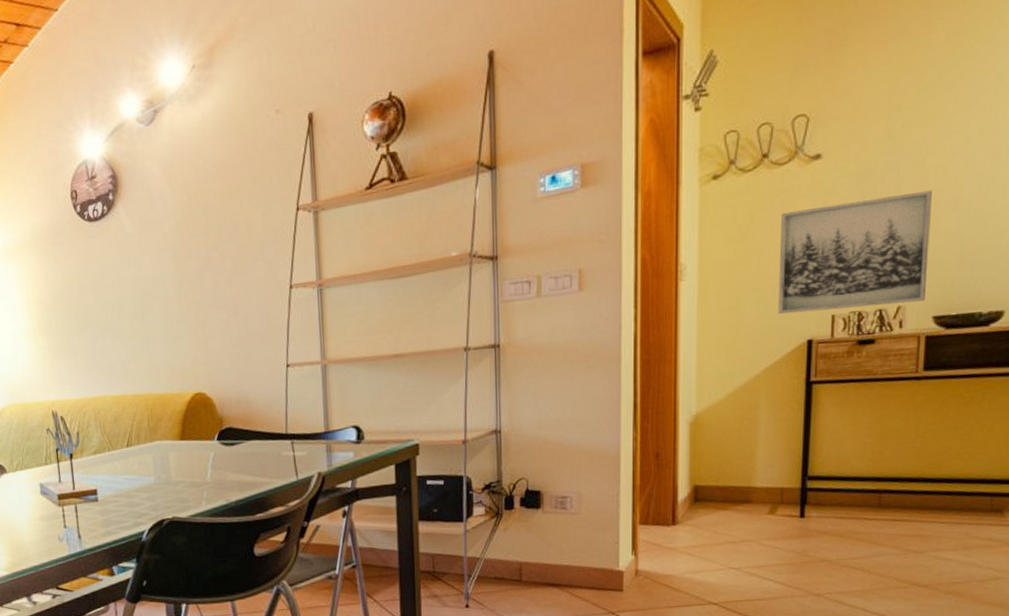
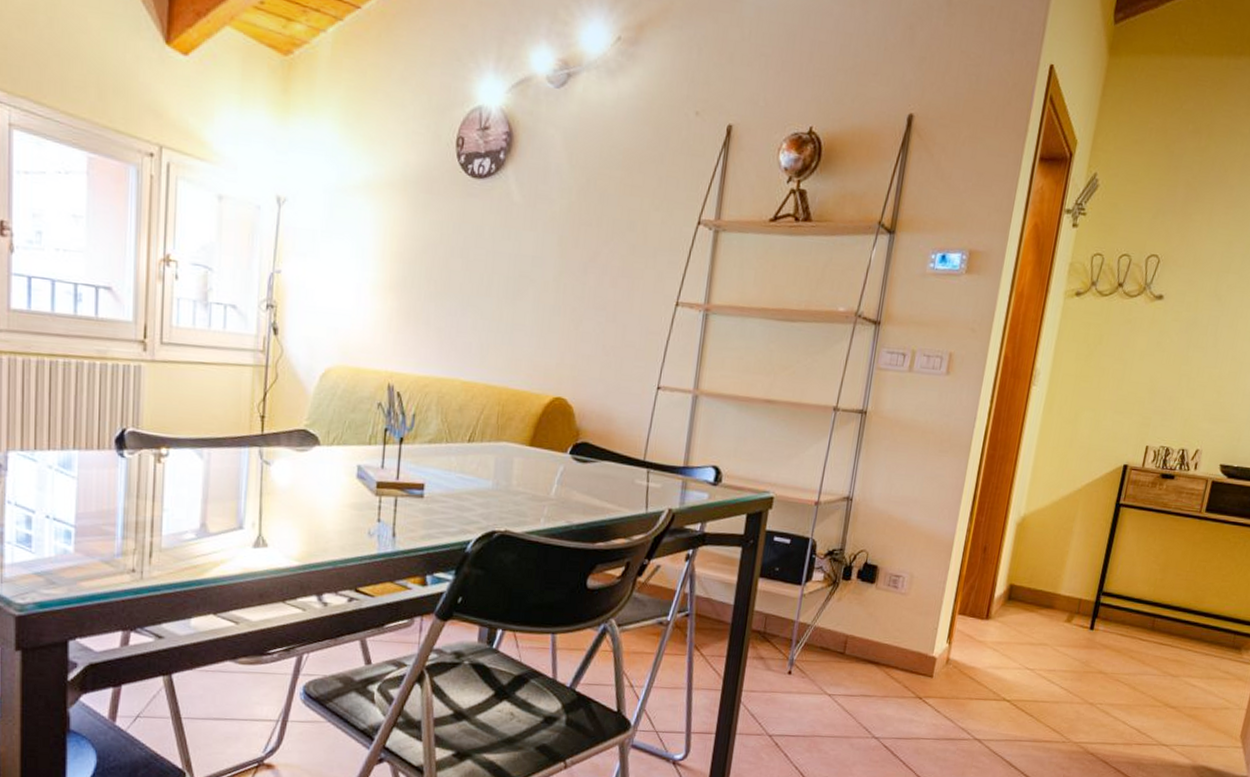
wall art: present [778,190,932,314] -> none [1105,341,1239,449]

